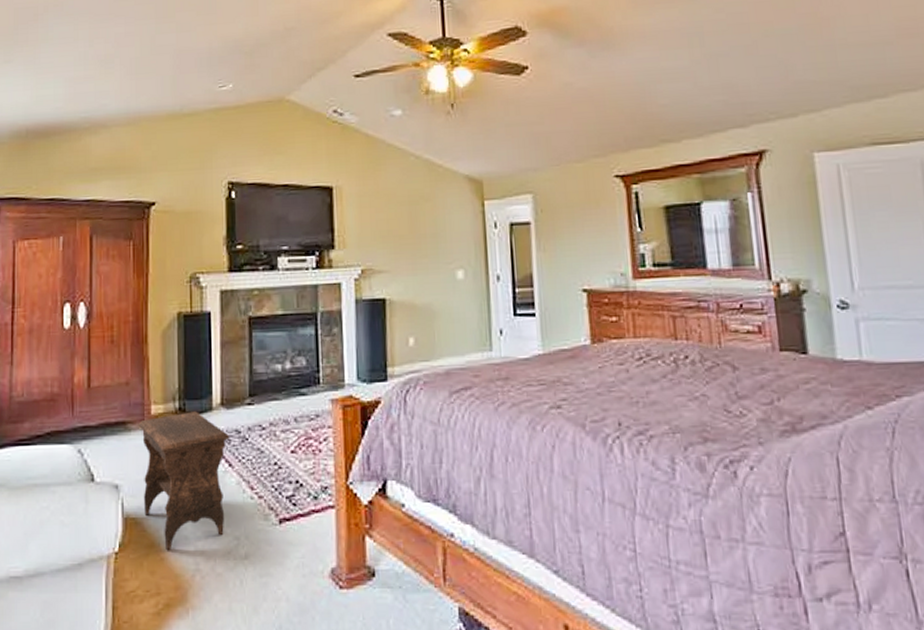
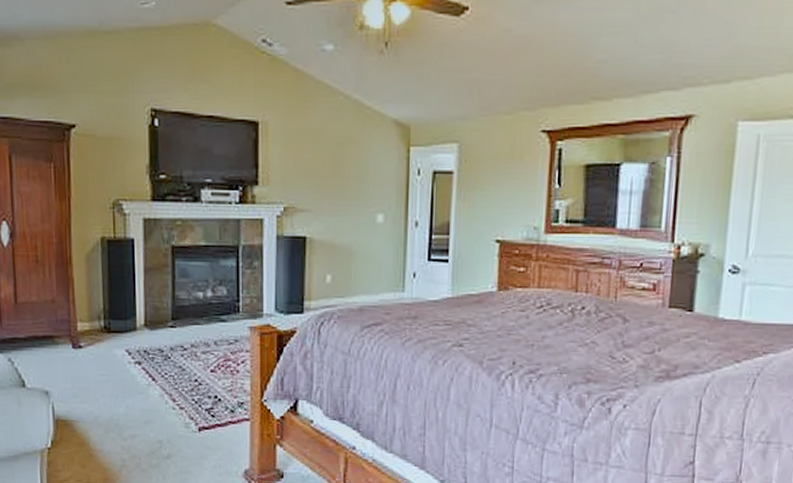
footstool: present [138,411,230,551] -> none [65,330,154,449]

